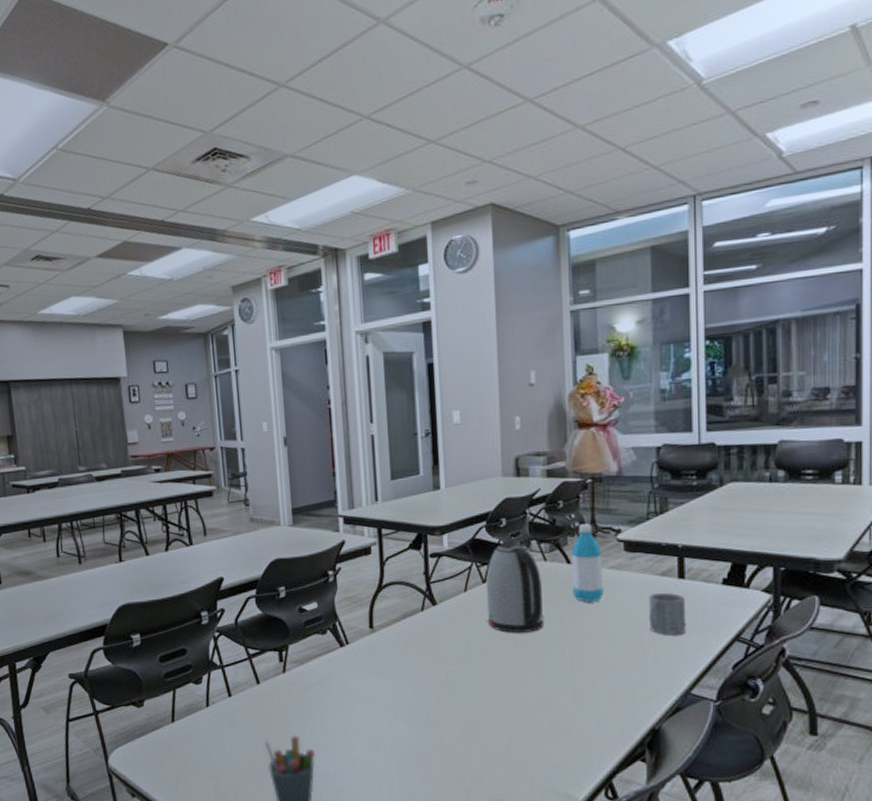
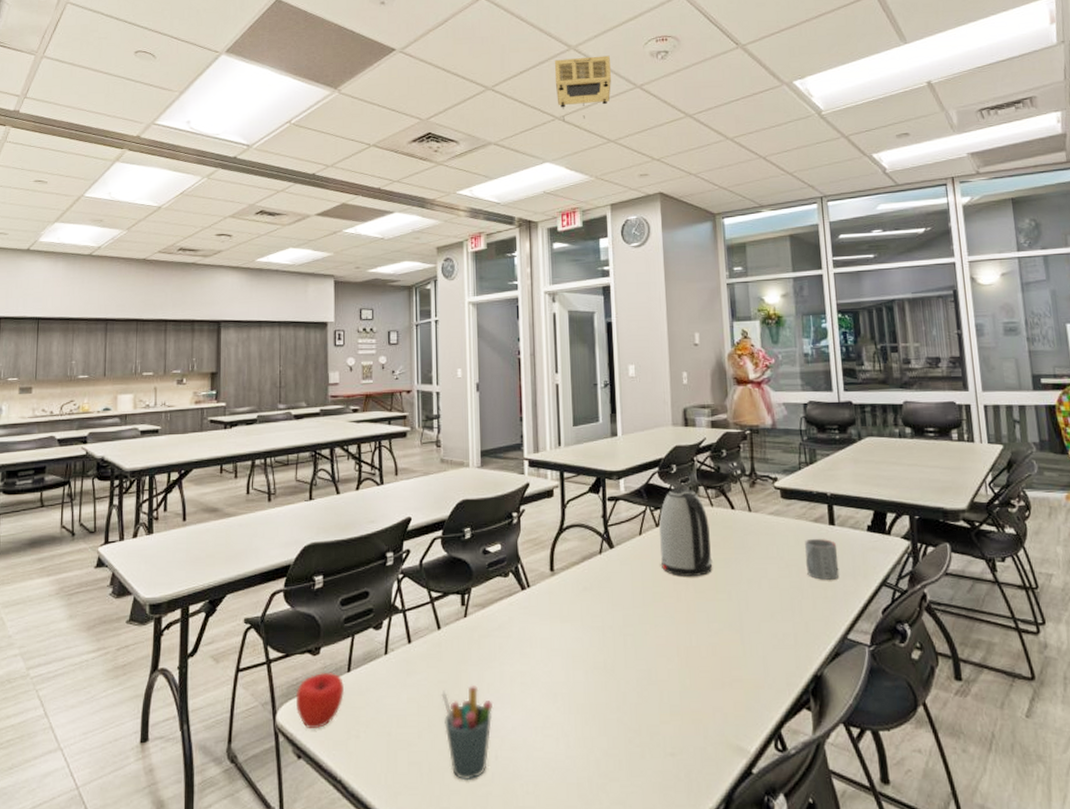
apple: none [125,723,171,771] -> present [295,673,345,728]
projector: none [359,27,431,120] -> present [554,55,611,121]
water bottle: present [571,524,604,603] -> none [734,472,765,548]

